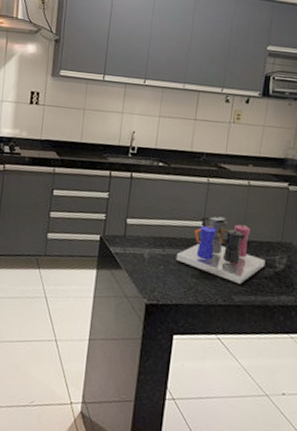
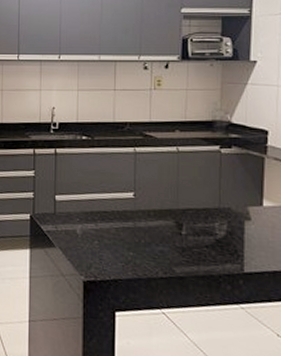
coffee maker: present [176,216,266,285] -> none [110,186,205,255]

